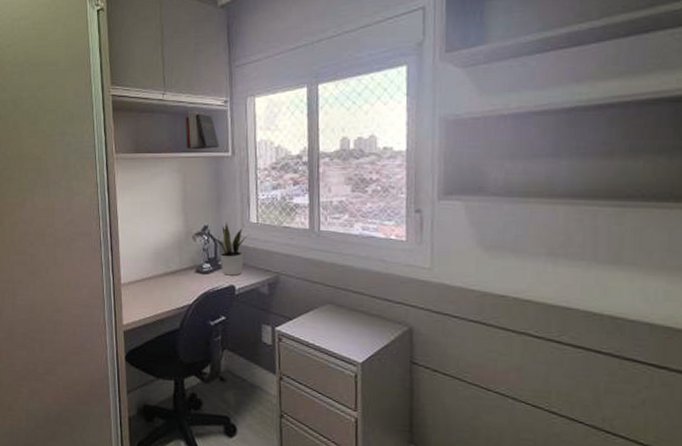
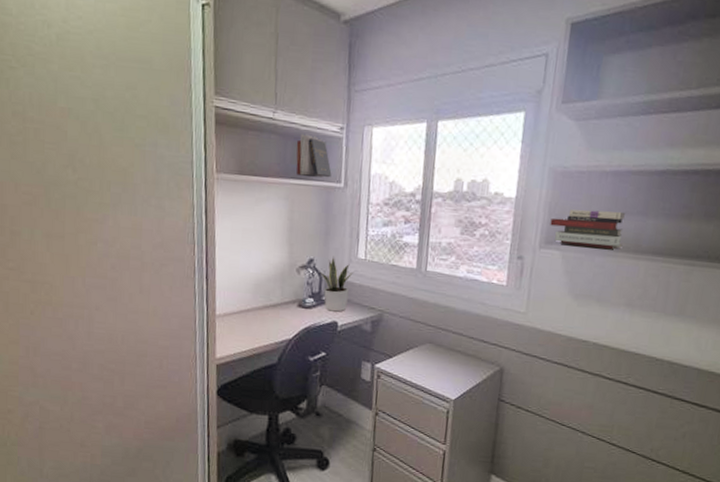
books: none [447,155,534,195] -> present [550,209,626,249]

